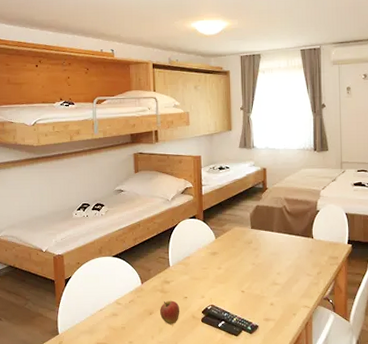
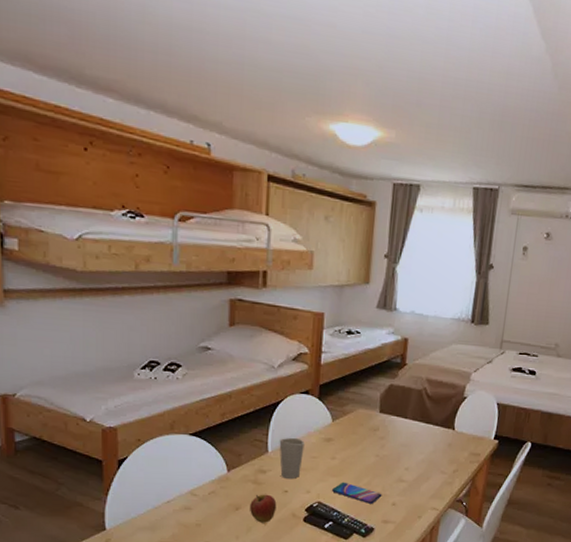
cup: none [177,253,196,288] -> present [279,437,304,480]
smartphone: none [221,287,261,305] -> present [332,482,382,504]

